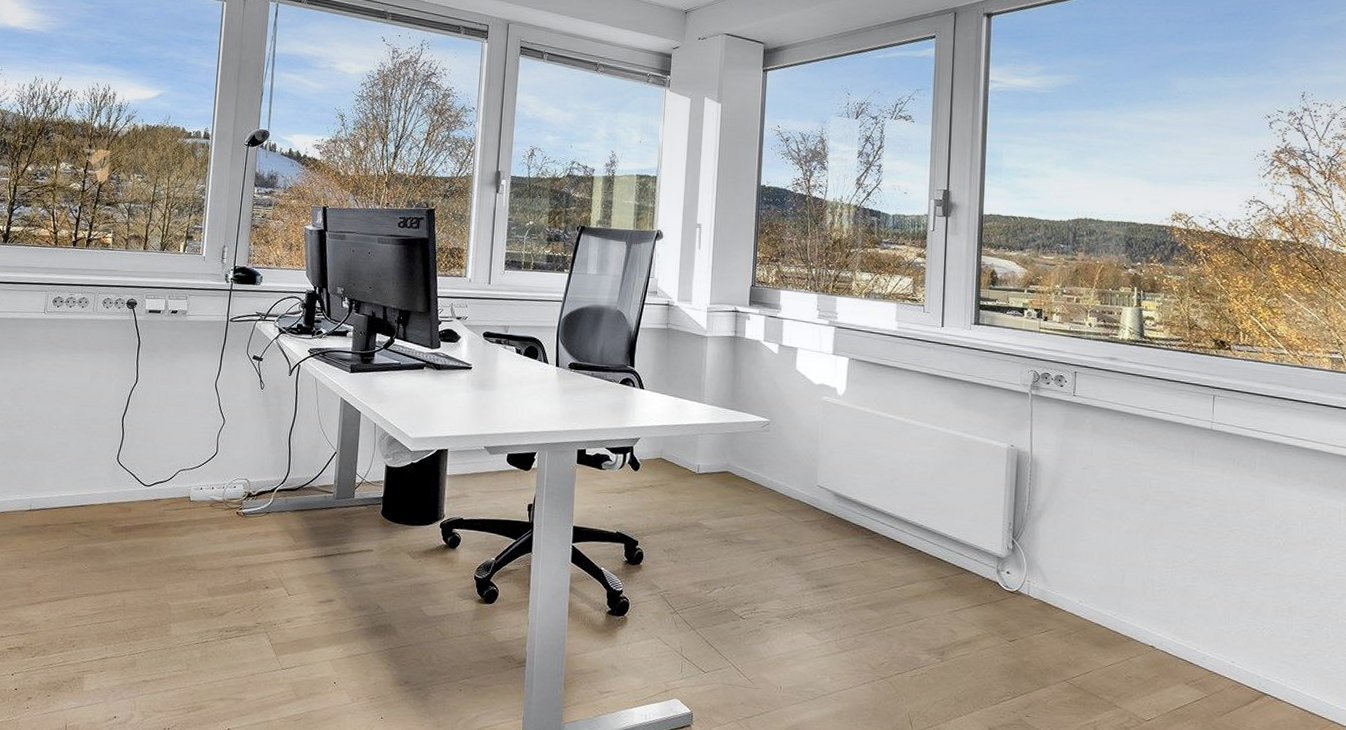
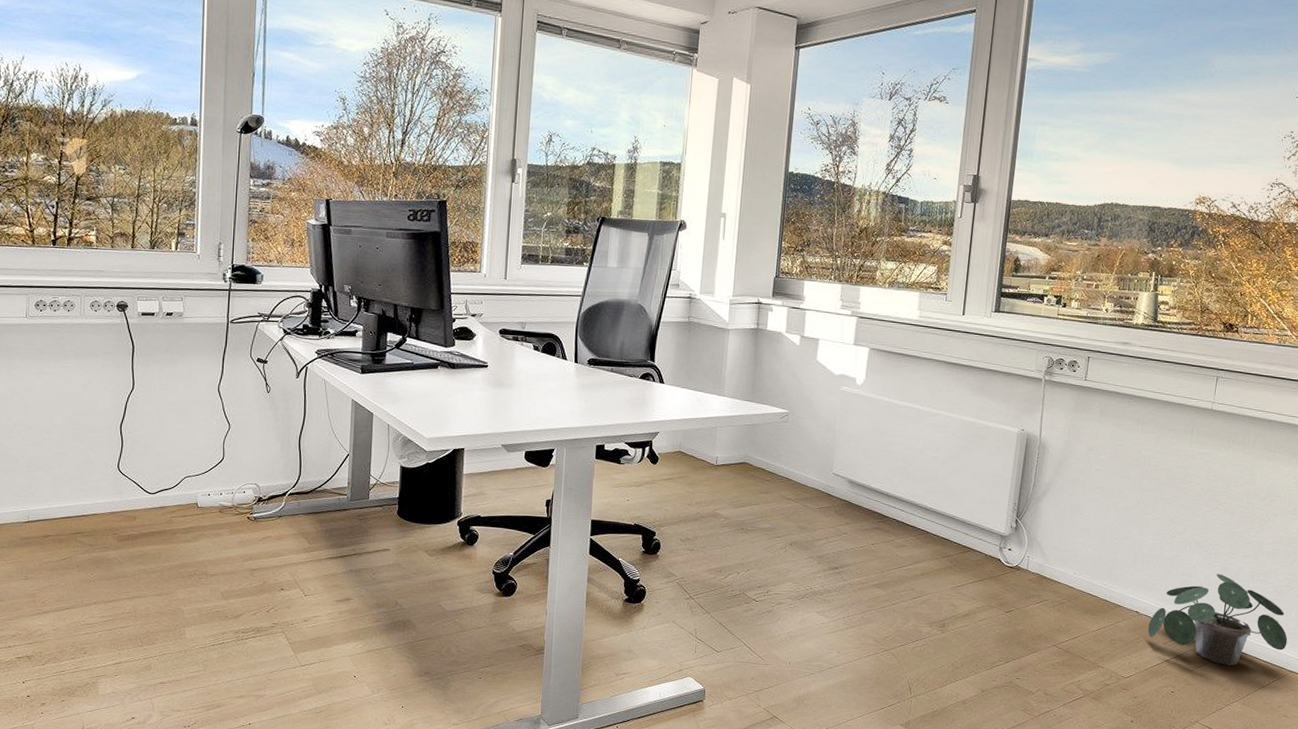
potted plant: none [1166,607,1324,713] -> present [1147,574,1288,666]

